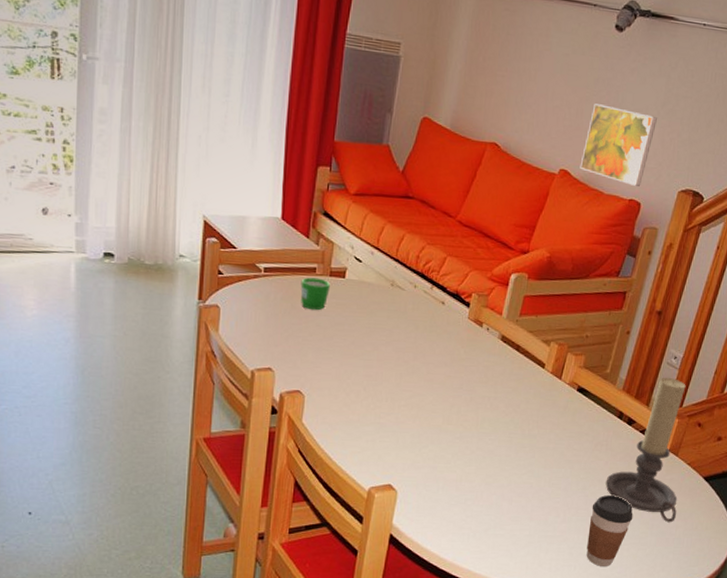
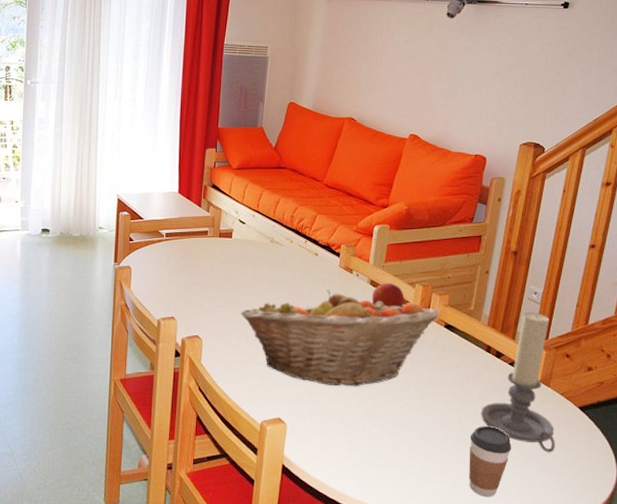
mug: present [300,277,330,311] -> none [195,239,220,267]
fruit basket: none [351,344,574,452] -> present [241,290,439,387]
fruit: none [501,339,539,368] -> present [371,283,406,308]
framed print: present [580,103,657,186] -> none [427,78,493,143]

